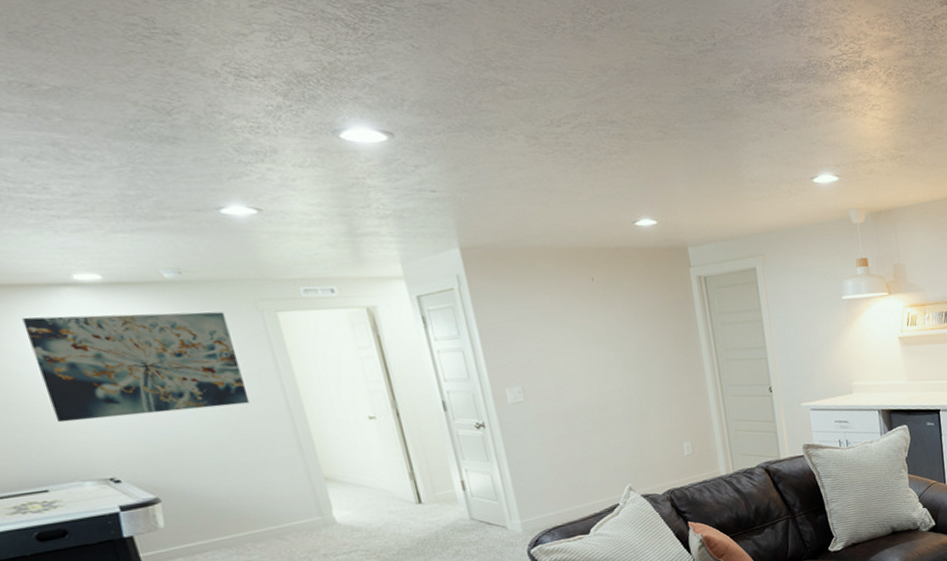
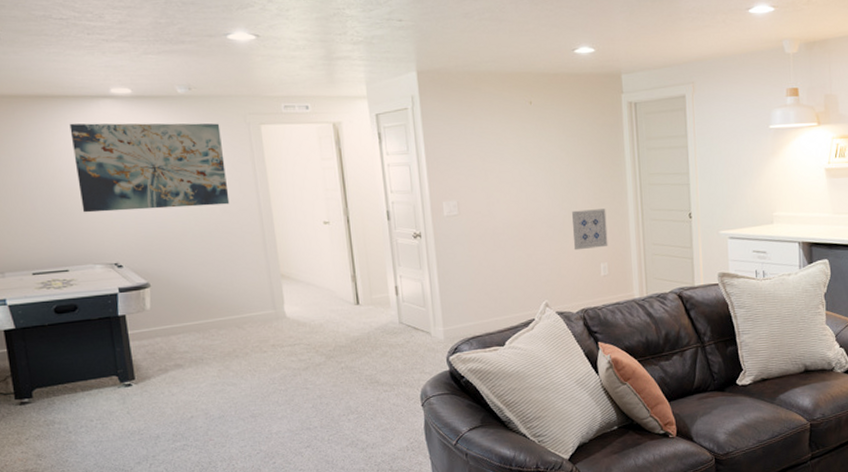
wall art: none [648,387,690,431] -> present [572,209,608,251]

